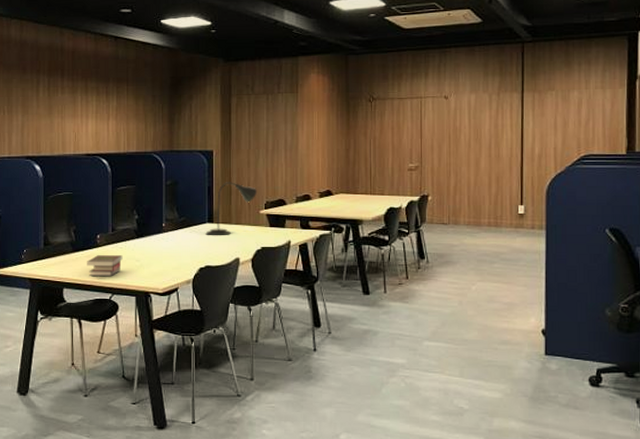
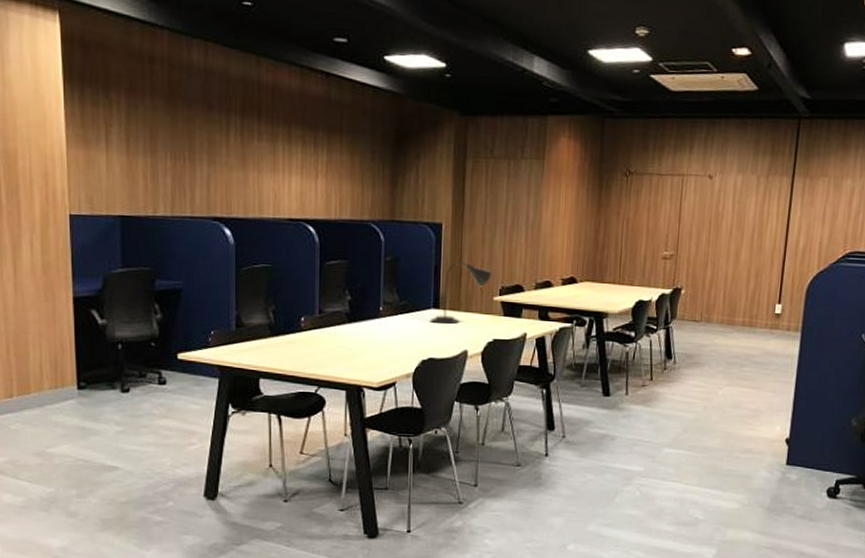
books: present [87,255,123,277] -> none [288,341,332,367]

